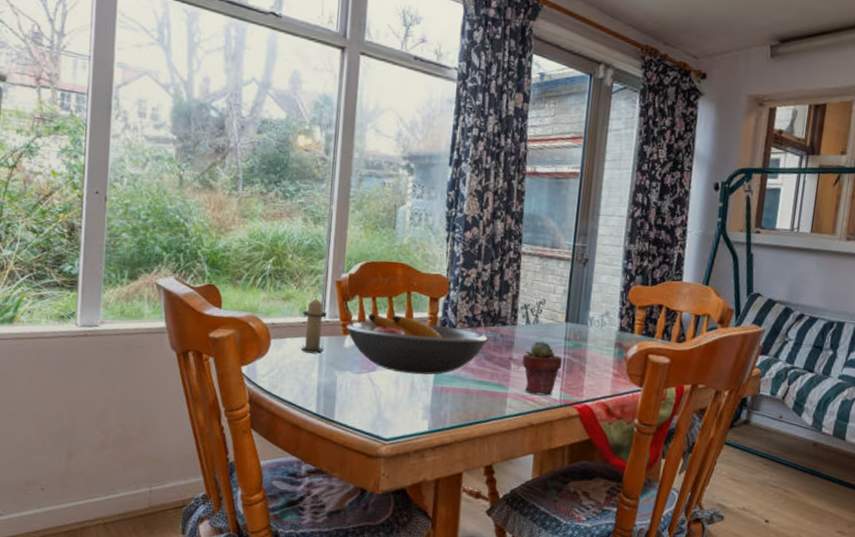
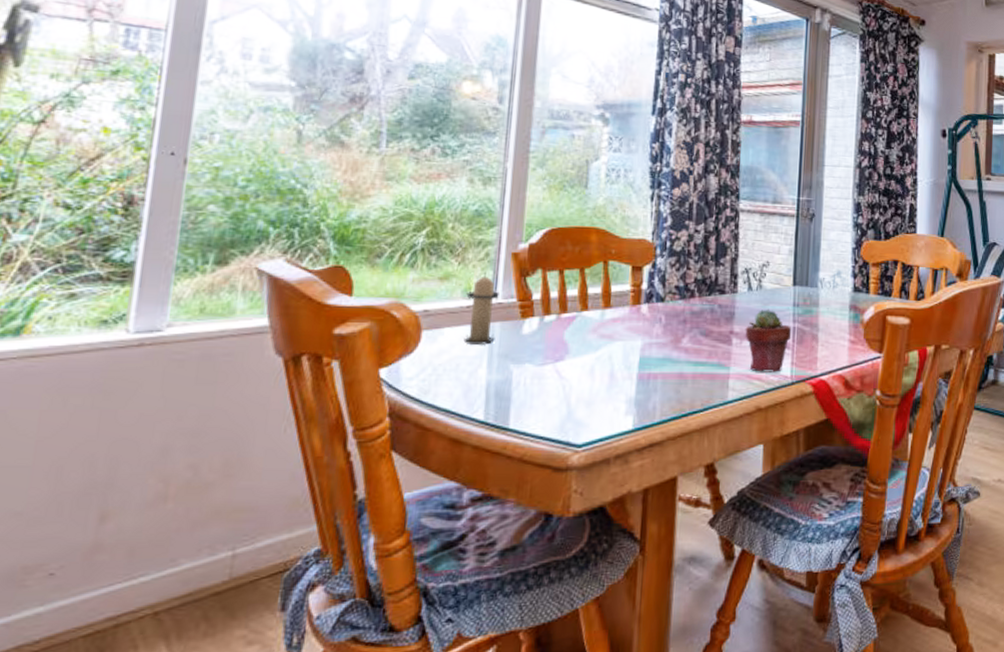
fruit bowl: present [346,314,488,375] -> none [524,290,703,360]

